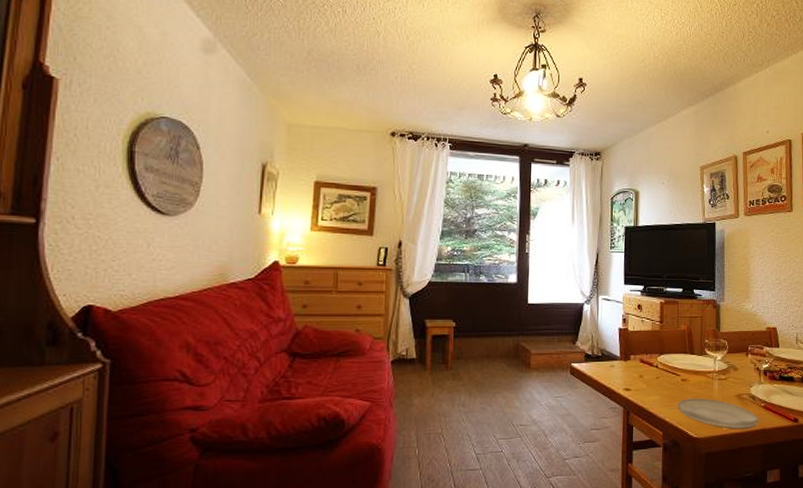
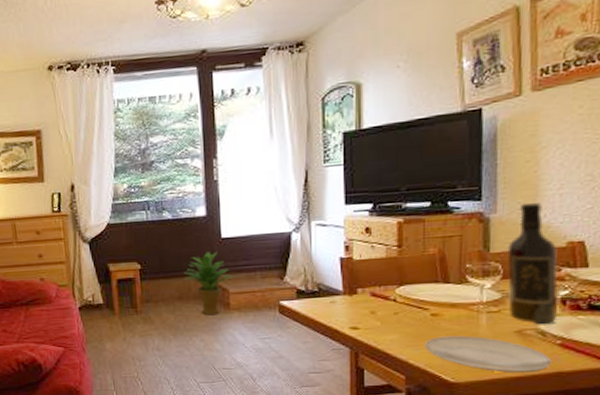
potted plant: none [494,315,537,374] -> present [184,251,235,316]
wine bottle: none [730,295,762,390] -> present [506,202,558,324]

